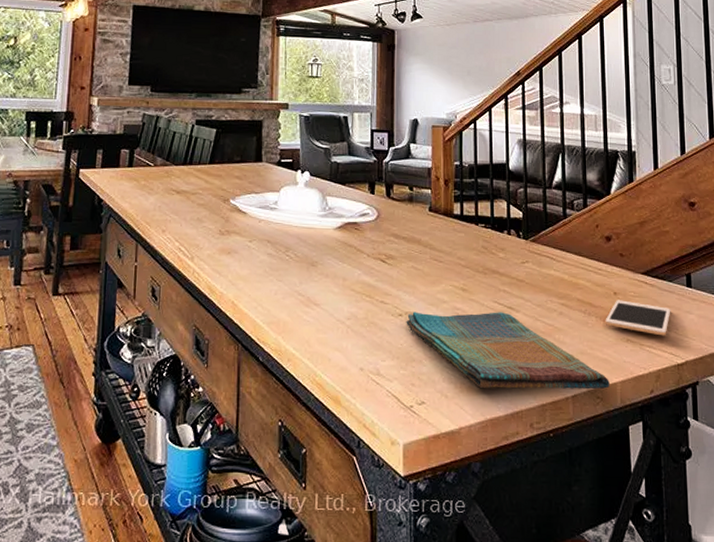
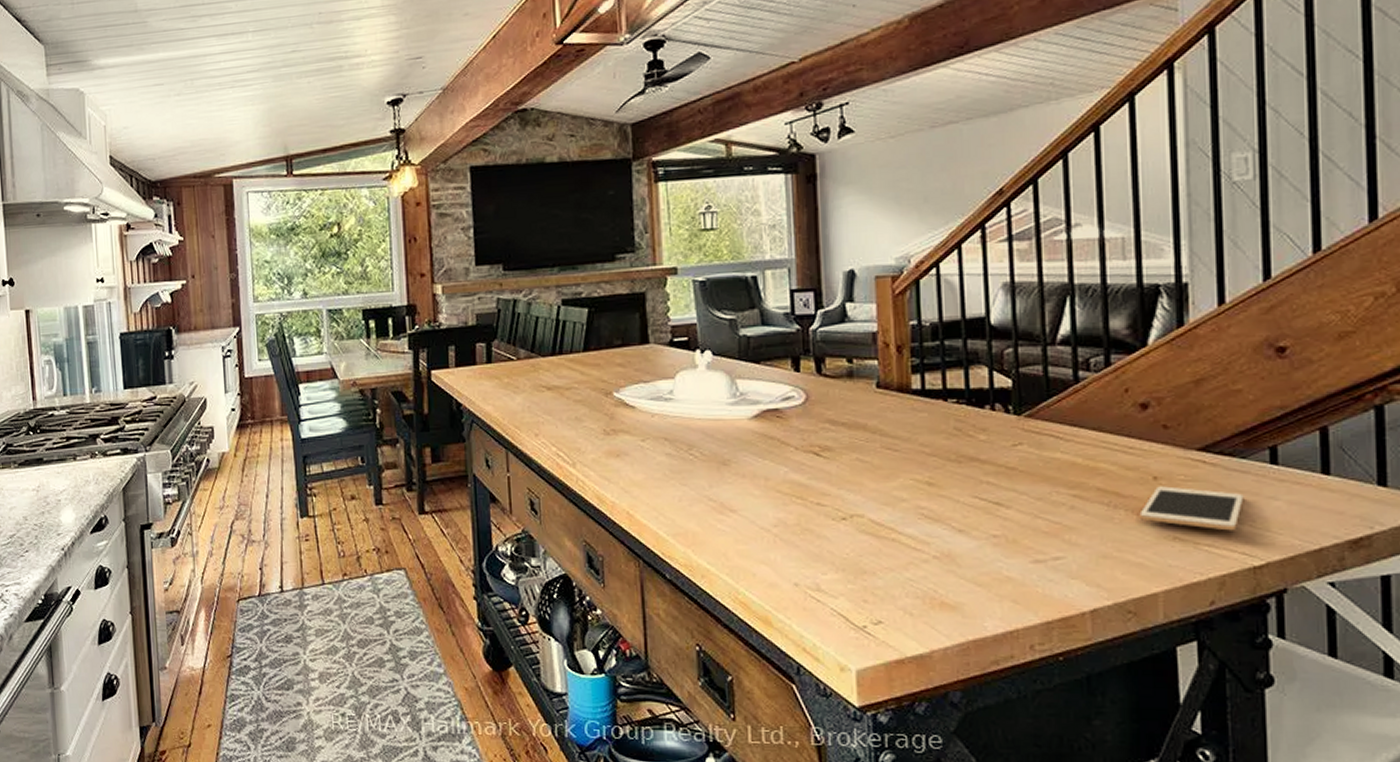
dish towel: present [406,312,610,390] -> none [852,509,1147,603]

